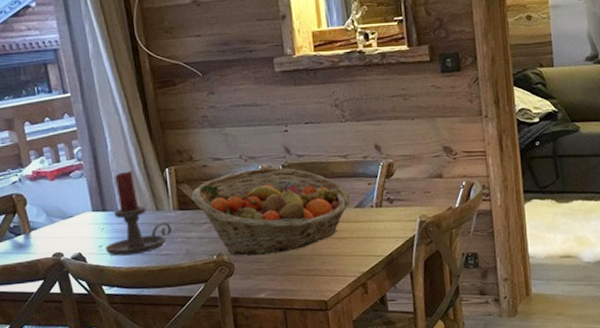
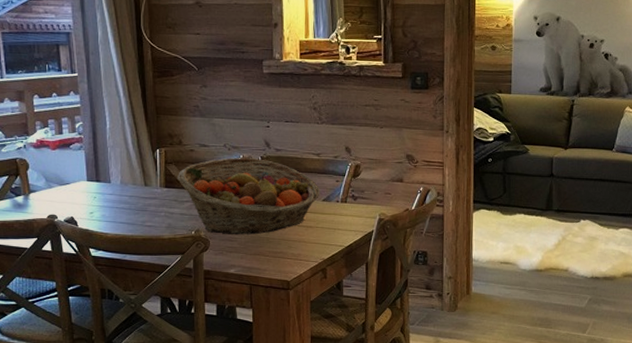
candle holder: present [104,171,173,256] -> none [95,148,158,224]

